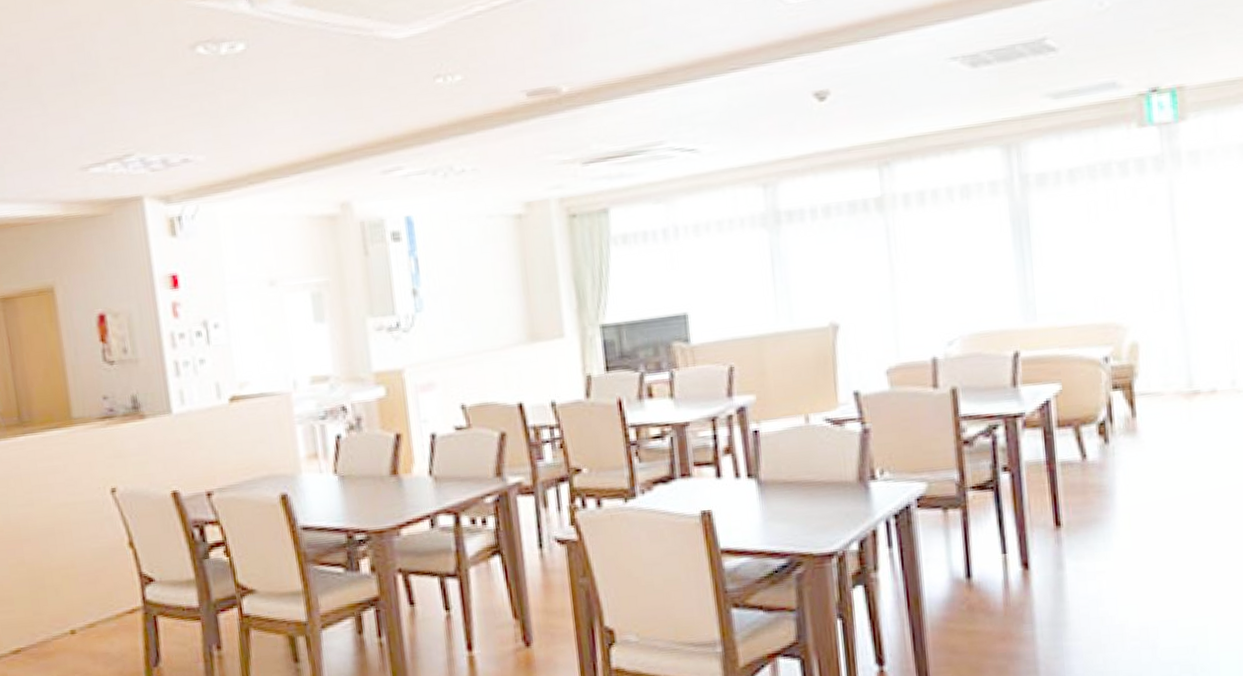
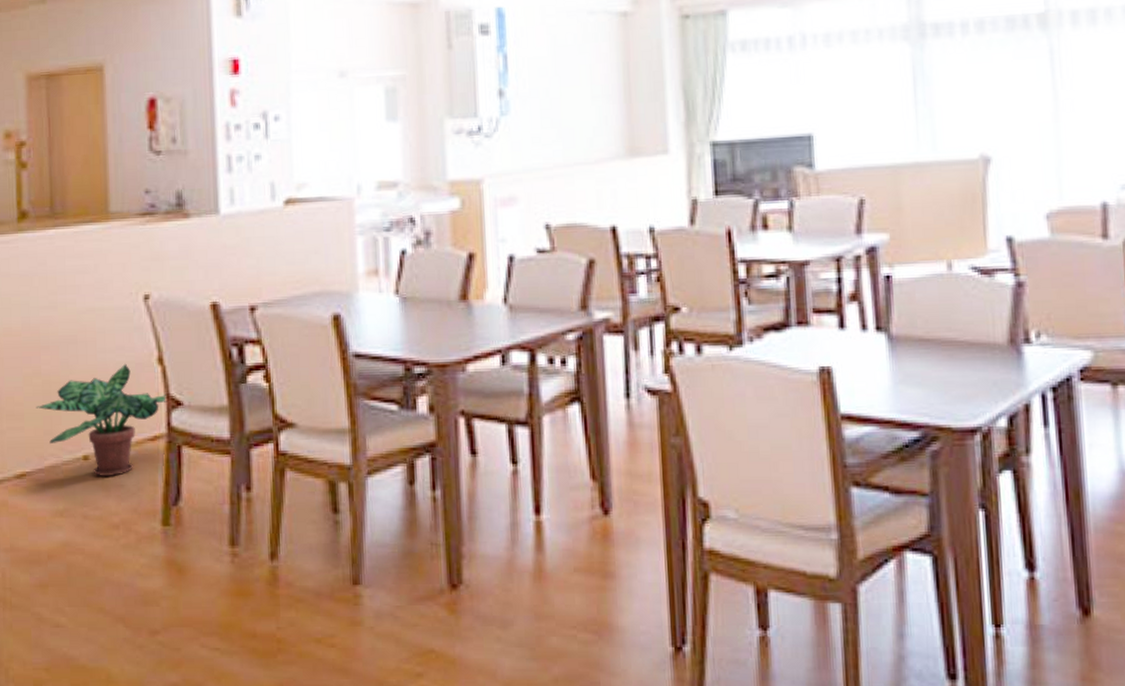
potted plant: none [23,549,141,647] -> present [35,363,168,476]

